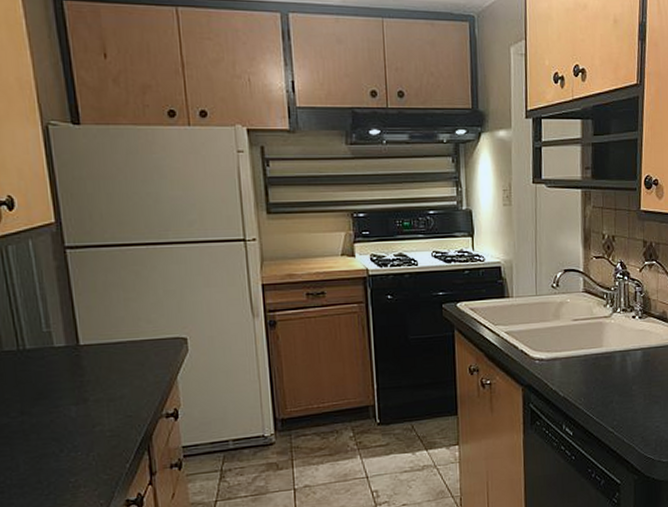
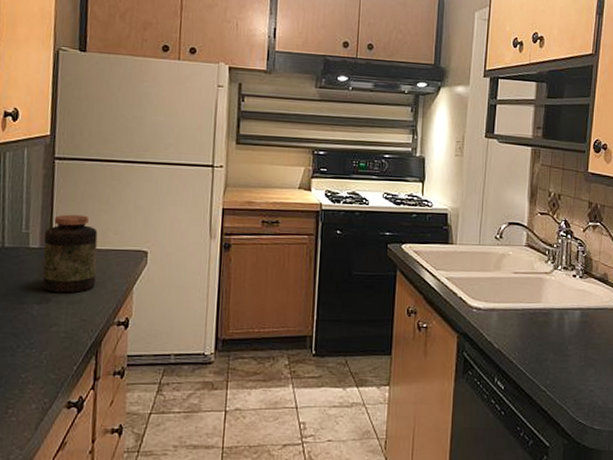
jar: none [68,306,136,392] -> present [42,214,98,294]

